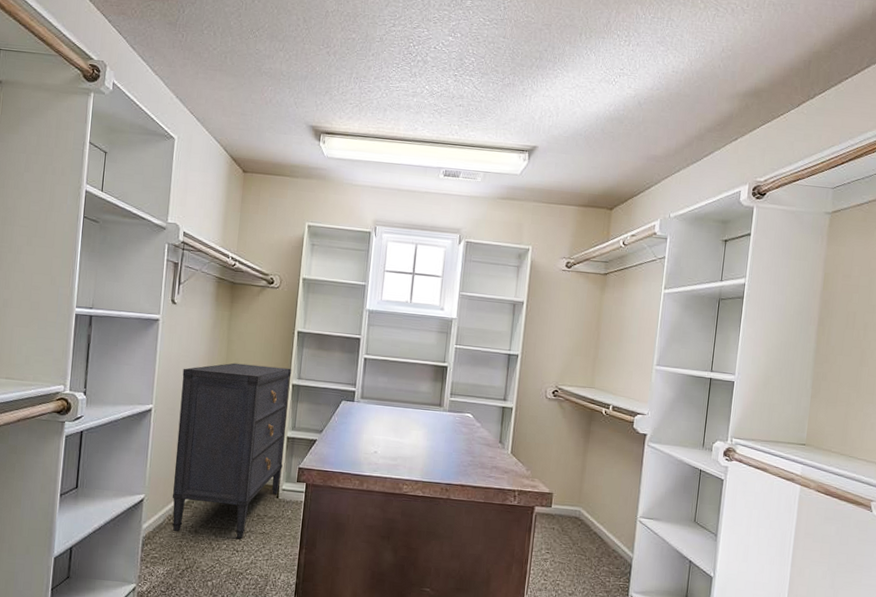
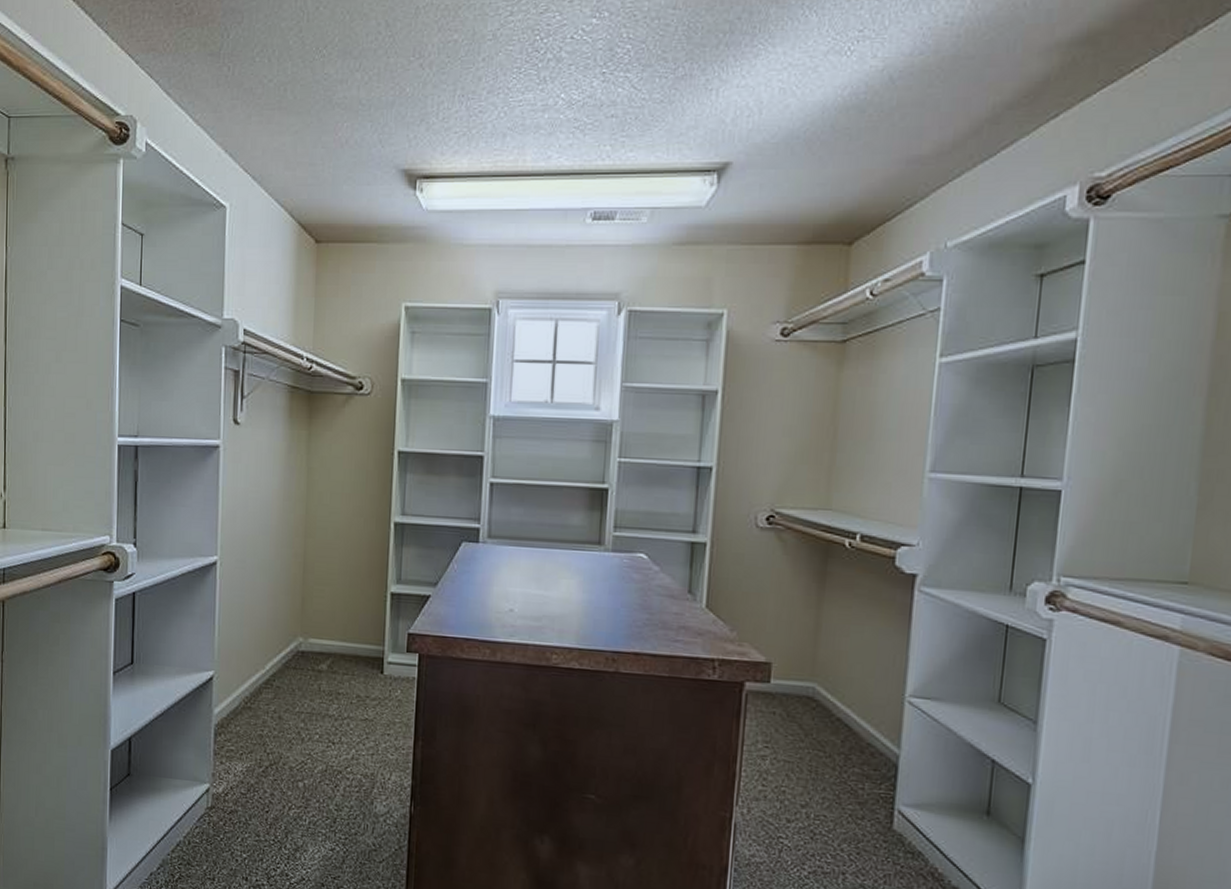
dresser: present [172,362,292,539] -> none [247,497,393,727]

